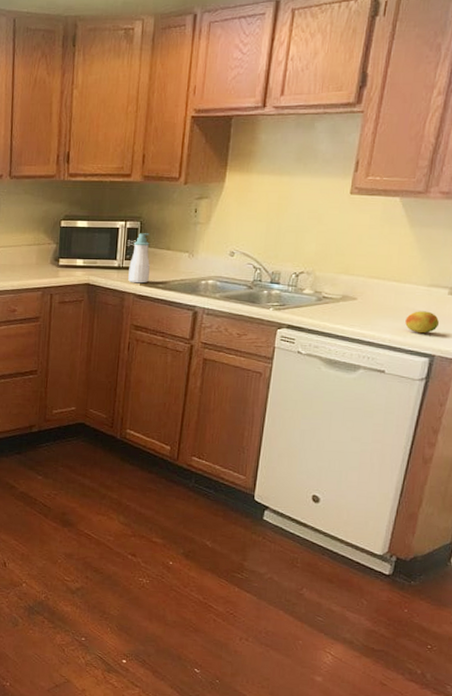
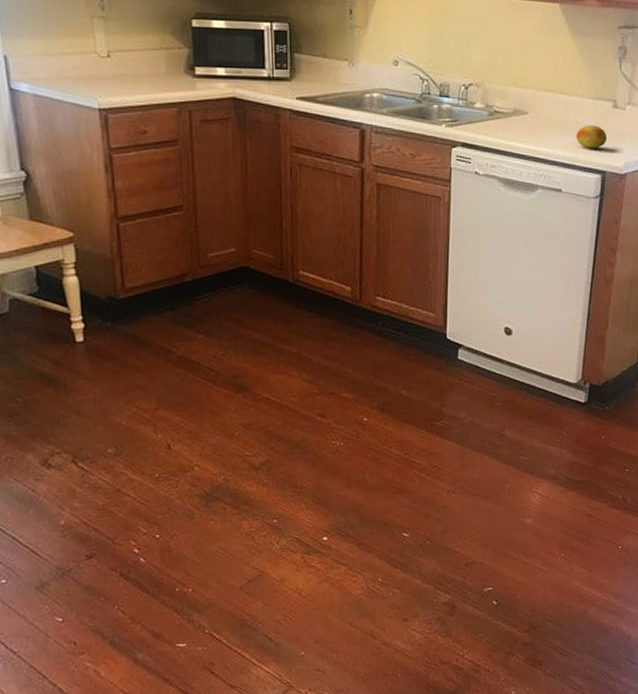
soap bottle: present [128,233,150,284] -> none [281,37,306,97]

